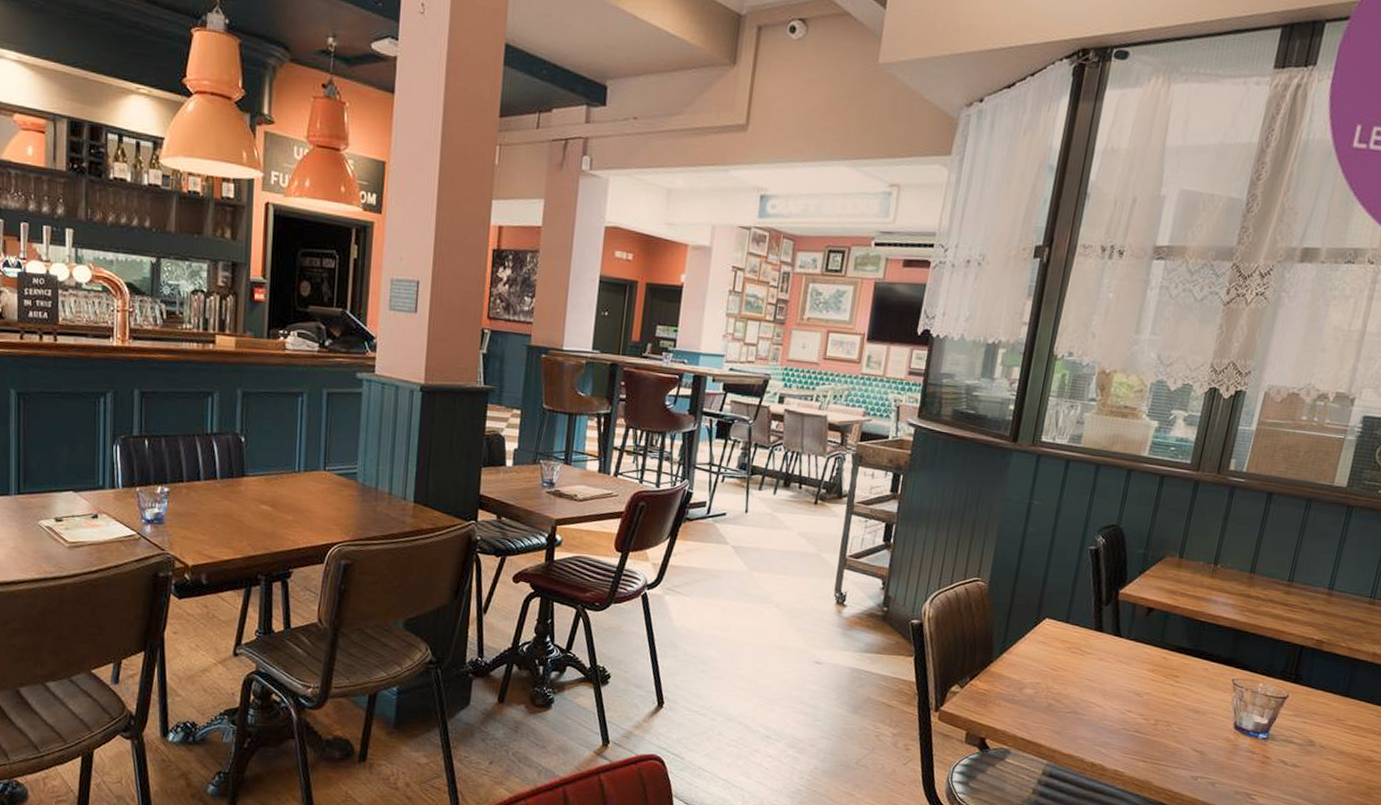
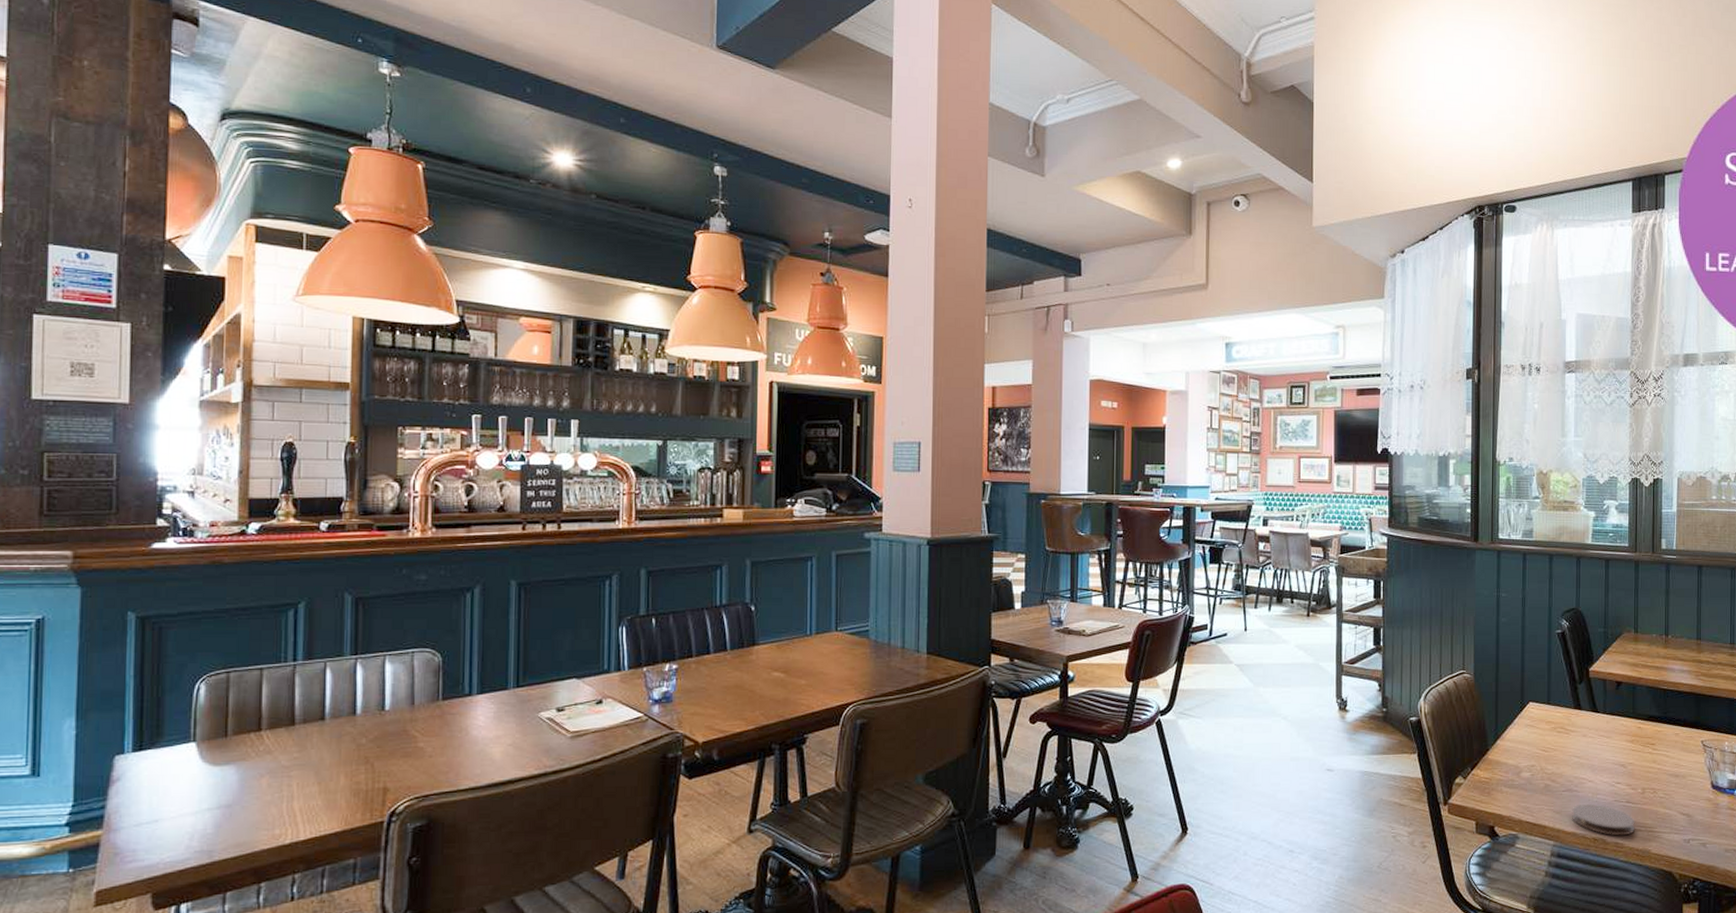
coaster: none [1072,727,1141,765] -> present [1572,803,1635,836]

